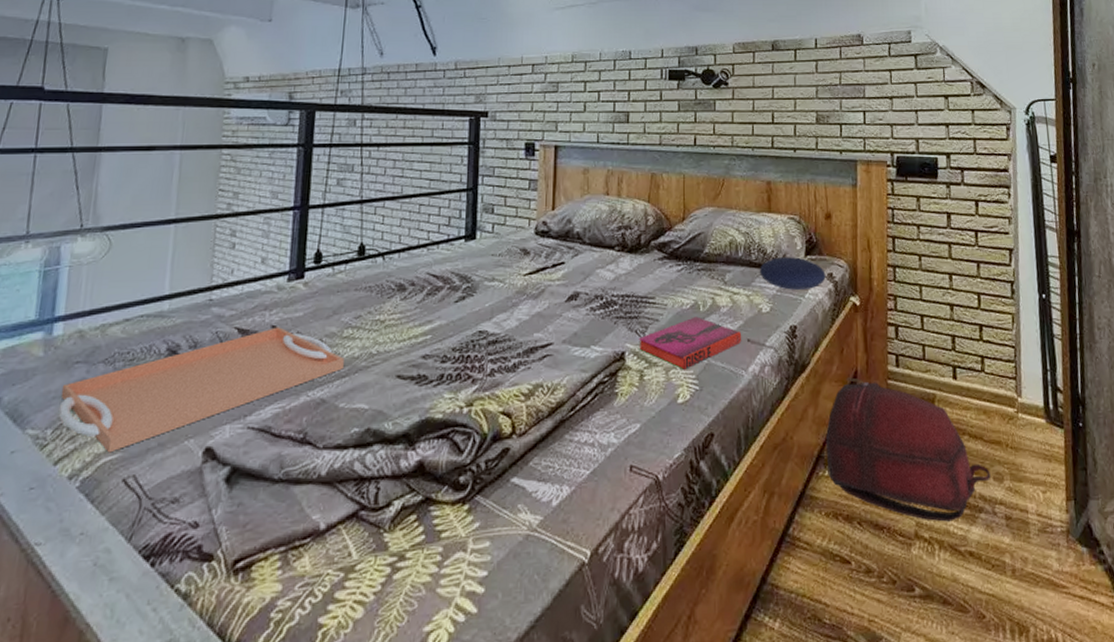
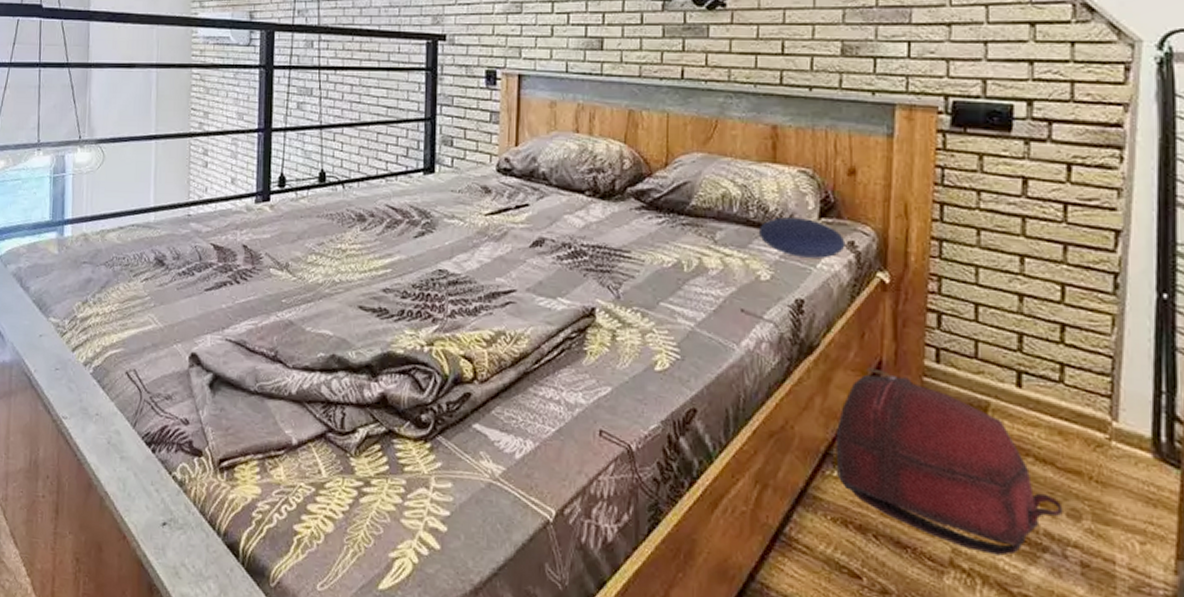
serving tray: present [58,327,344,453] -> none [72,247,309,347]
hardback book: present [639,316,742,370] -> none [611,277,734,335]

